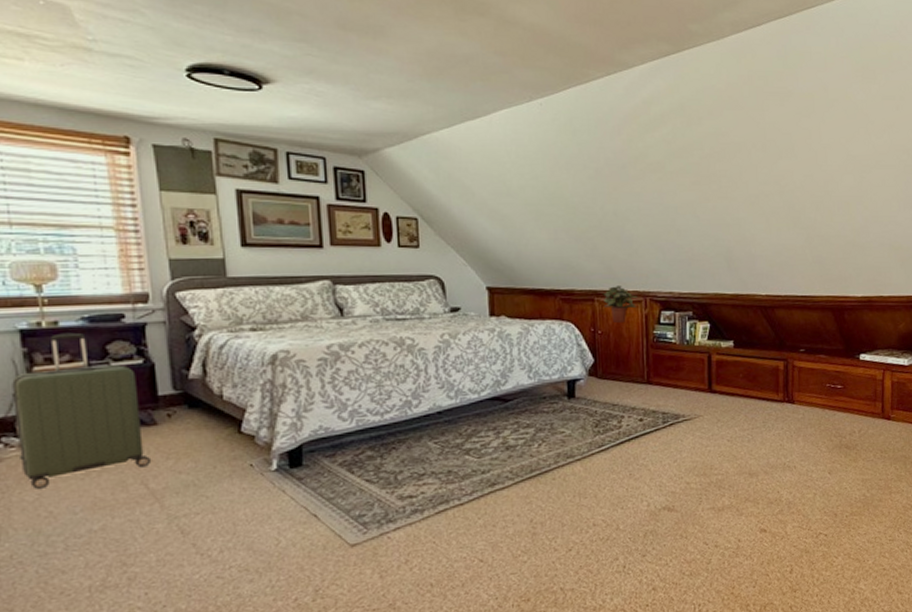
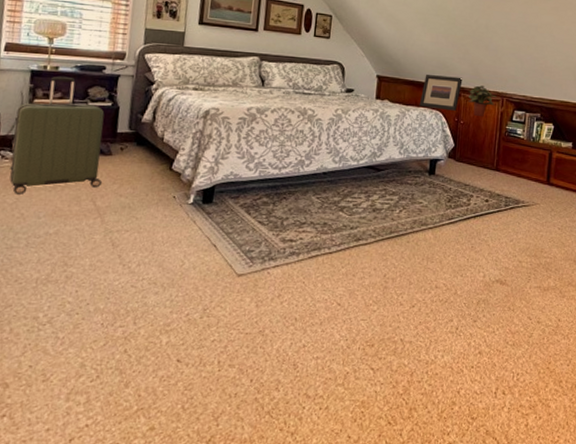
picture frame: none [544,278,594,320] -> present [419,75,463,111]

